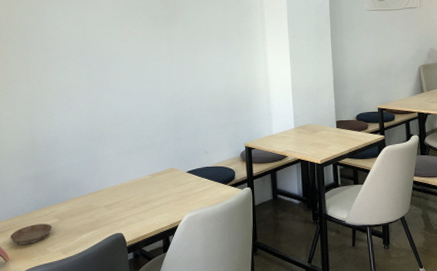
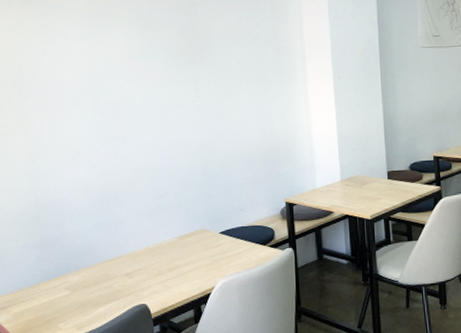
saucer: present [9,224,53,245] -> none [12,297,64,322]

